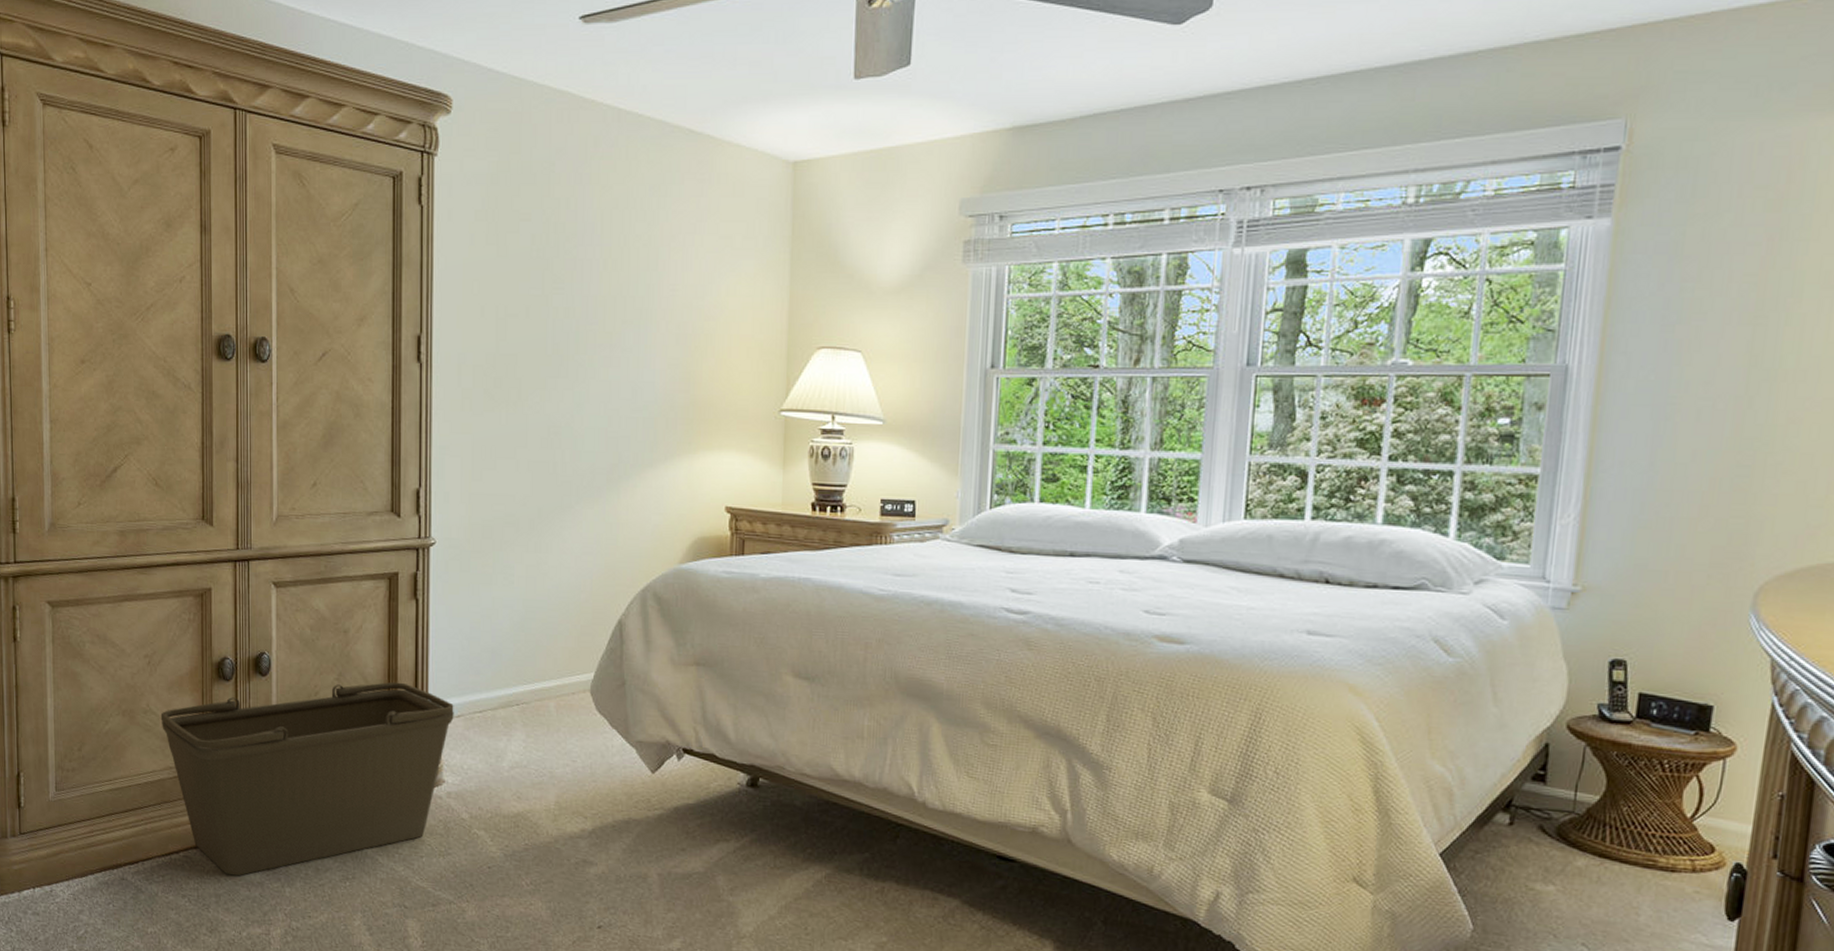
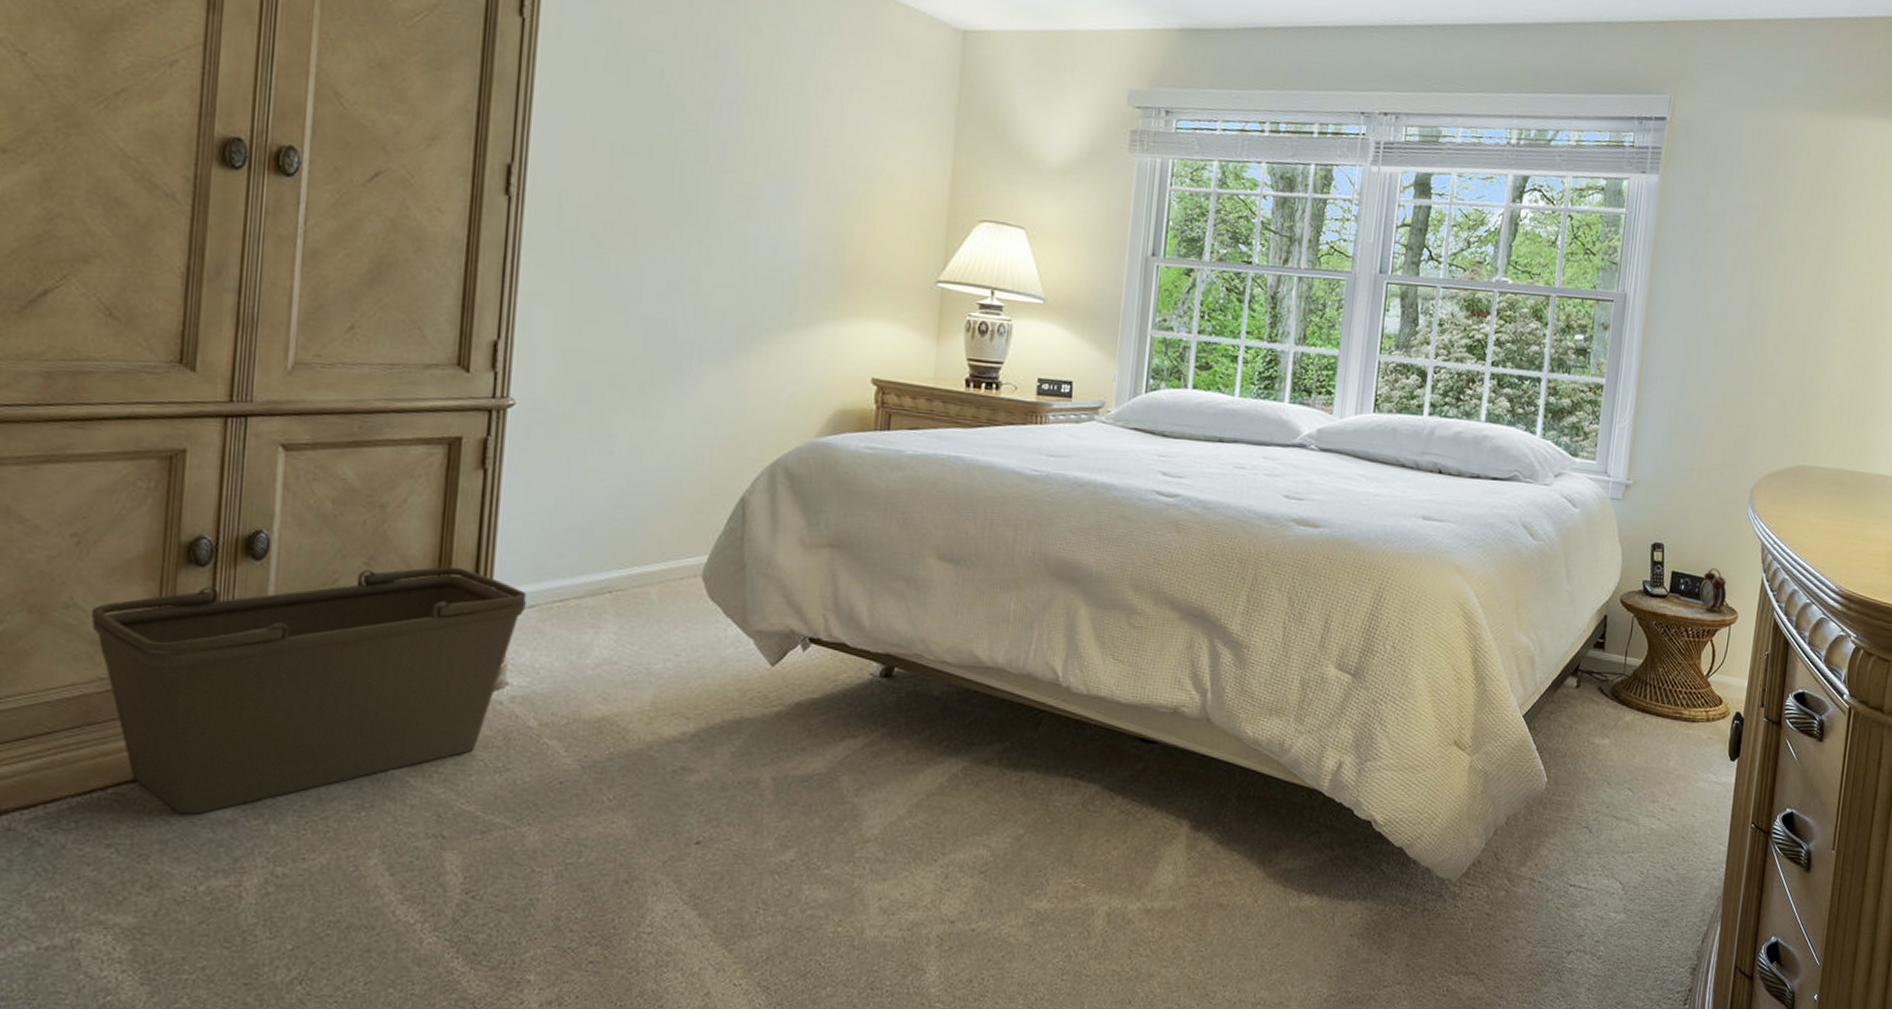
alarm clock: none [1679,690,1719,742] -> present [1699,568,1727,612]

